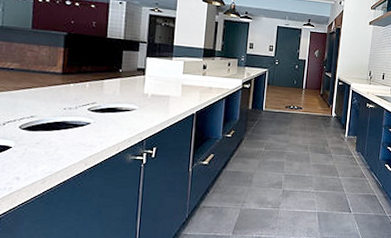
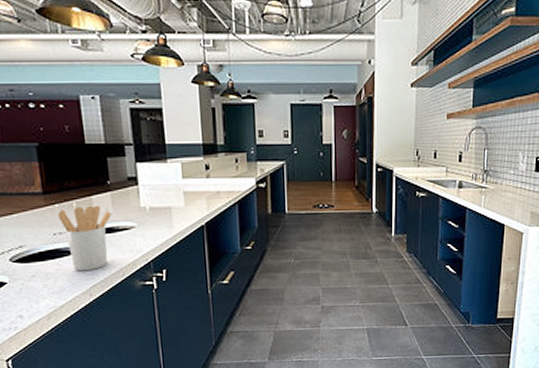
utensil holder: none [71,87,118,143] -> present [58,205,112,271]

